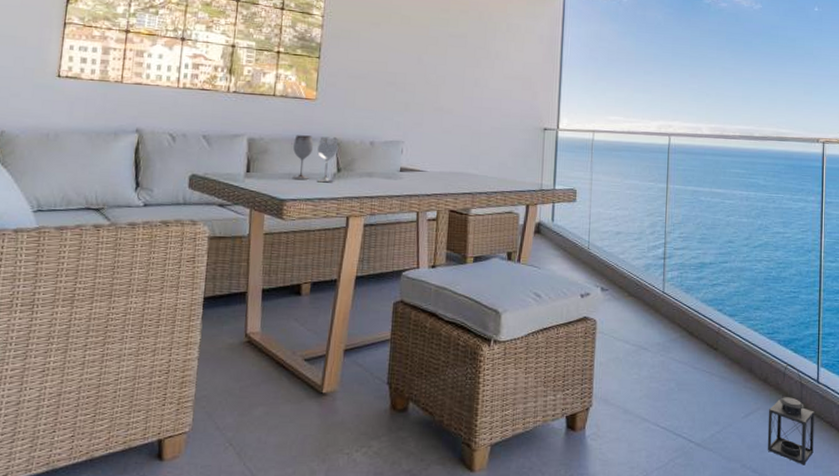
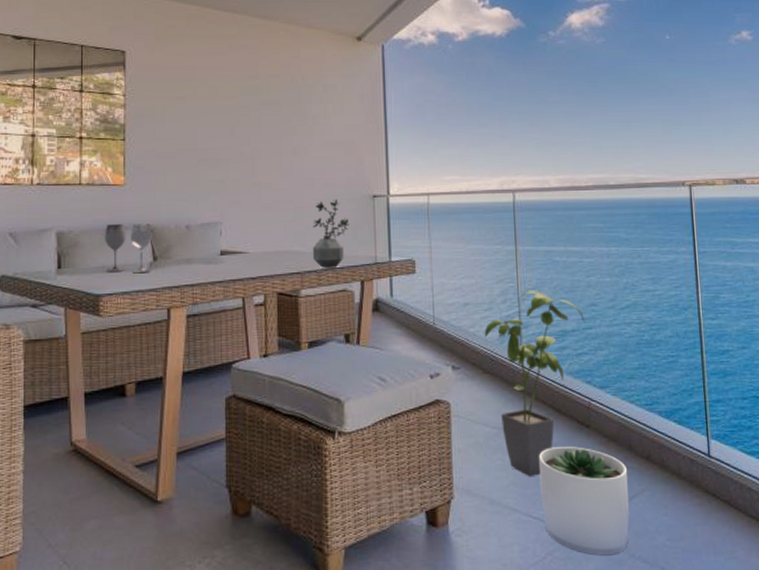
potted plant: none [484,128,521,192] -> present [312,198,350,269]
house plant: none [632,224,722,390] -> present [484,289,586,476]
planter: none [669,365,747,464] -> present [539,446,630,556]
lantern: present [767,364,814,465] -> none [654,438,712,552]

